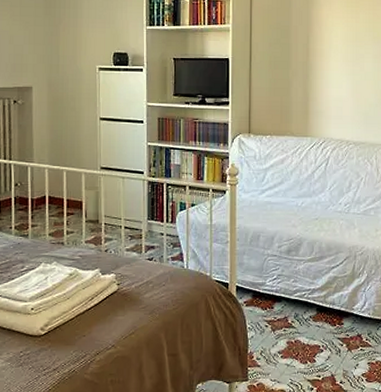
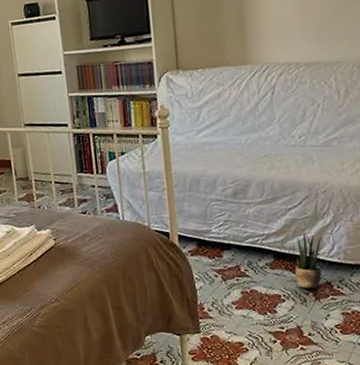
potted plant: none [333,289,357,340] -> present [295,232,322,289]

